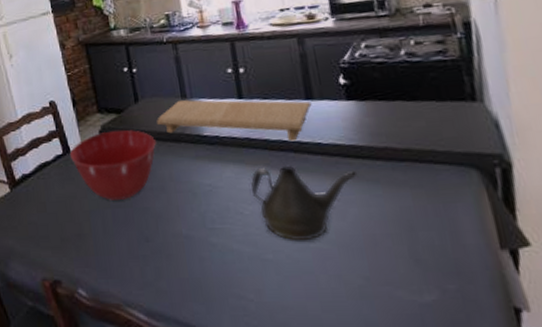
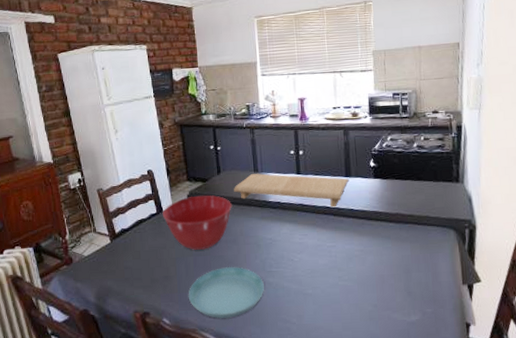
saucer: none [107,221,207,292] -> present [188,266,264,319]
teapot: present [250,165,358,242] -> none [300,225,376,281]

